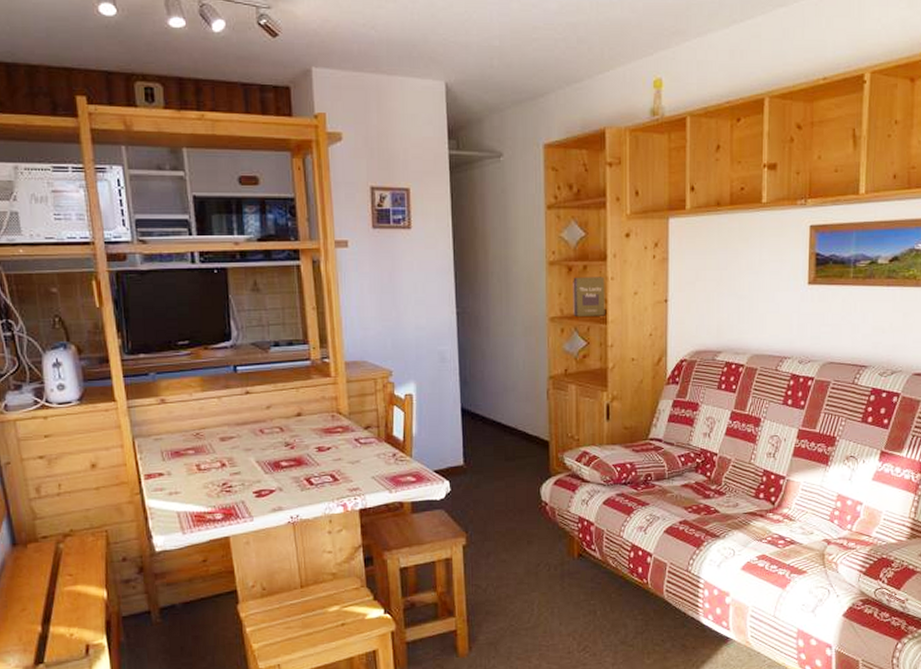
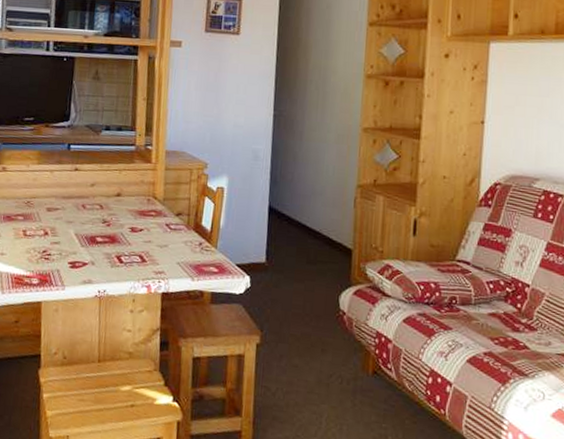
books: present [573,276,605,316] -> none [386,91,421,132]

